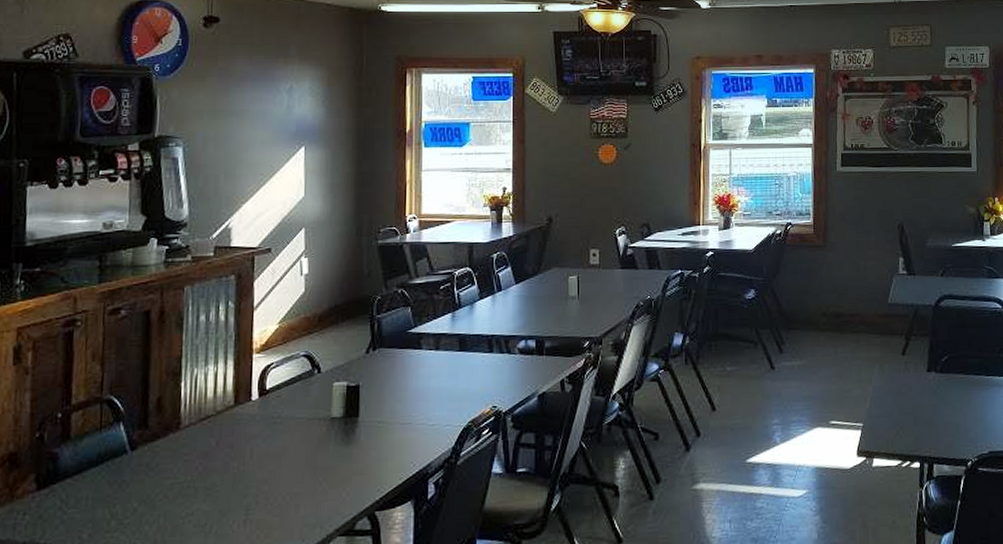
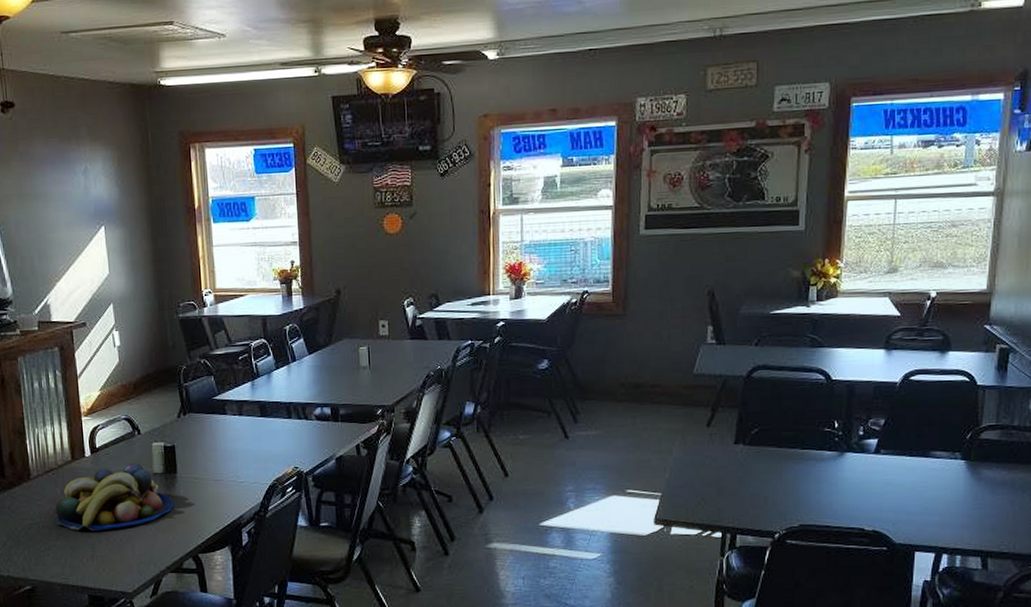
fruit bowl: none [204,405,352,489] -> present [55,462,174,531]

